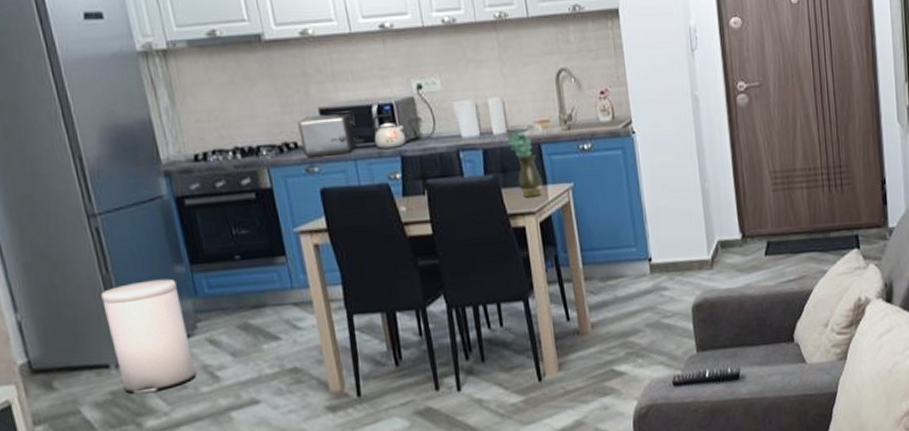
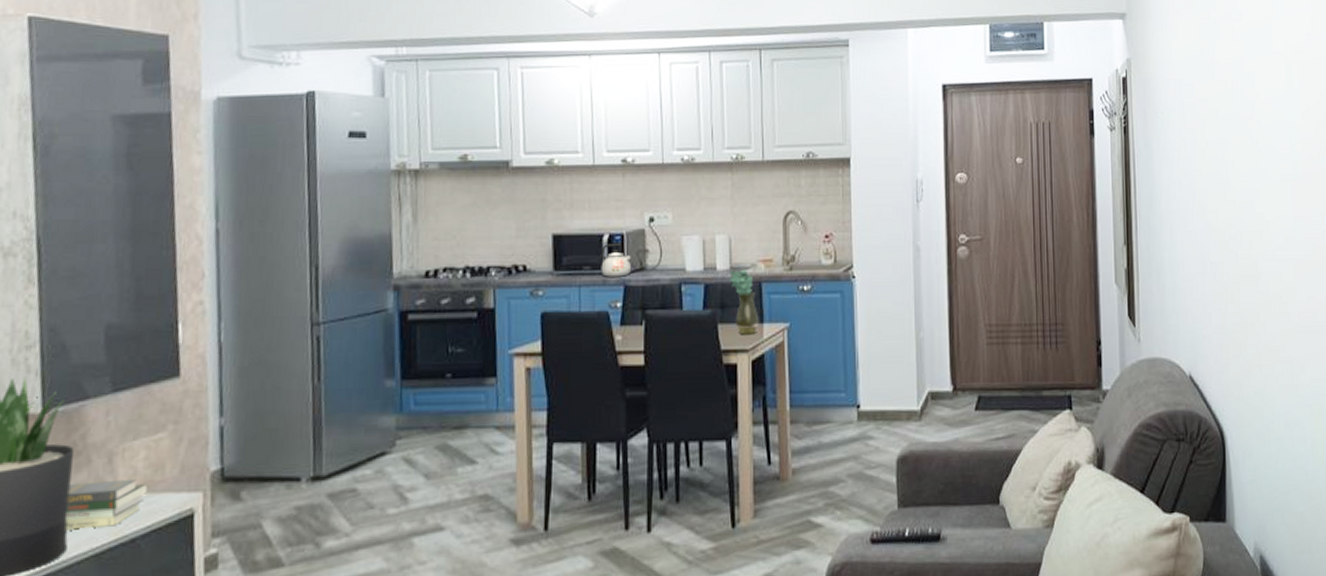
pedal bin: present [101,278,197,395] -> none [307,392,386,512]
toaster: present [298,111,359,157] -> none [530,238,586,281]

